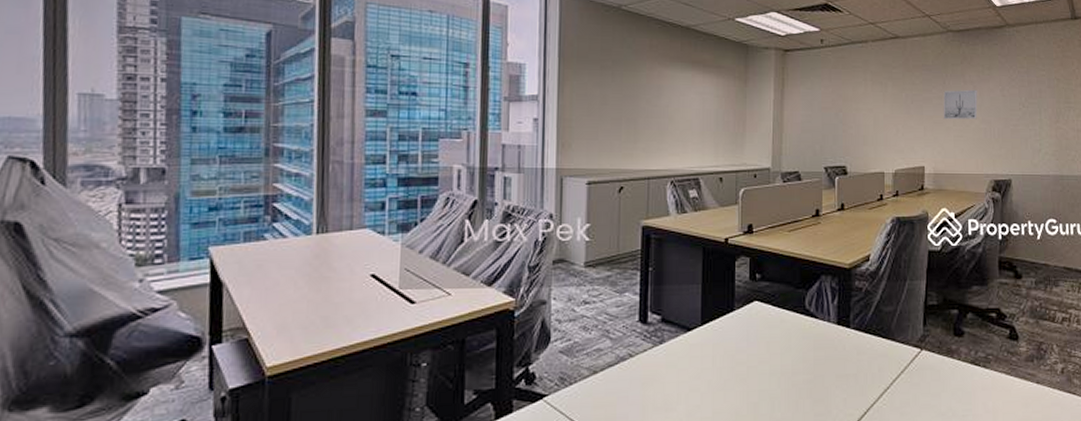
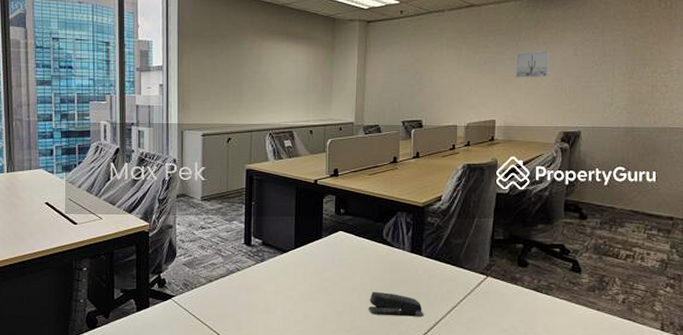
stapler: none [789,374,853,405] -> present [368,291,424,317]

